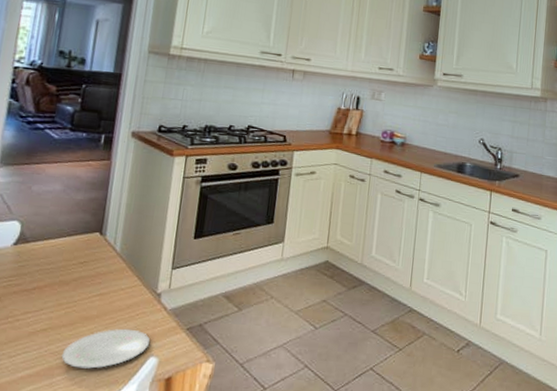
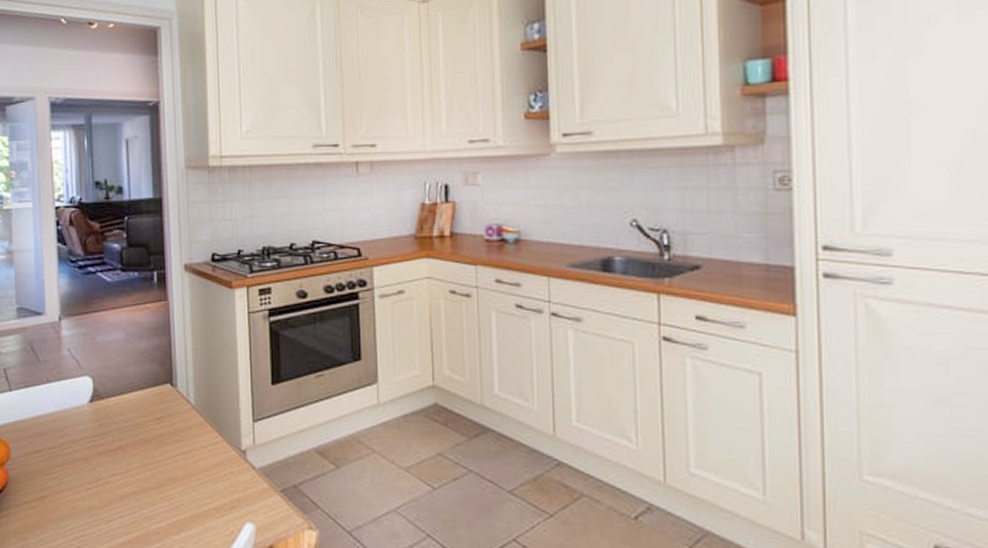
plate: present [61,328,150,369] -> none [156,491,242,535]

